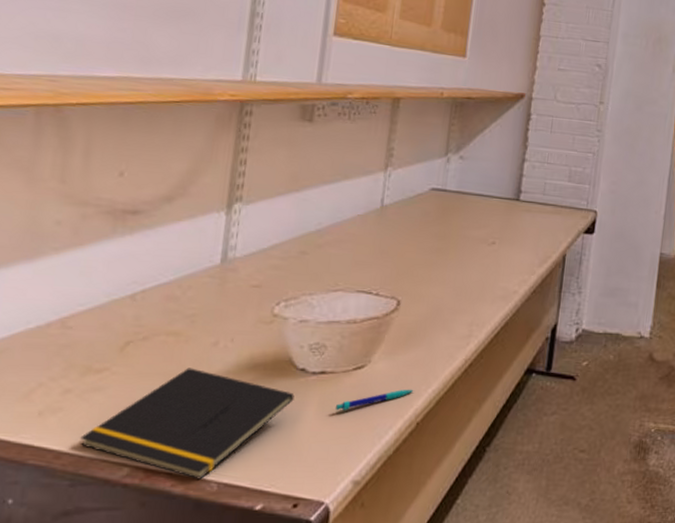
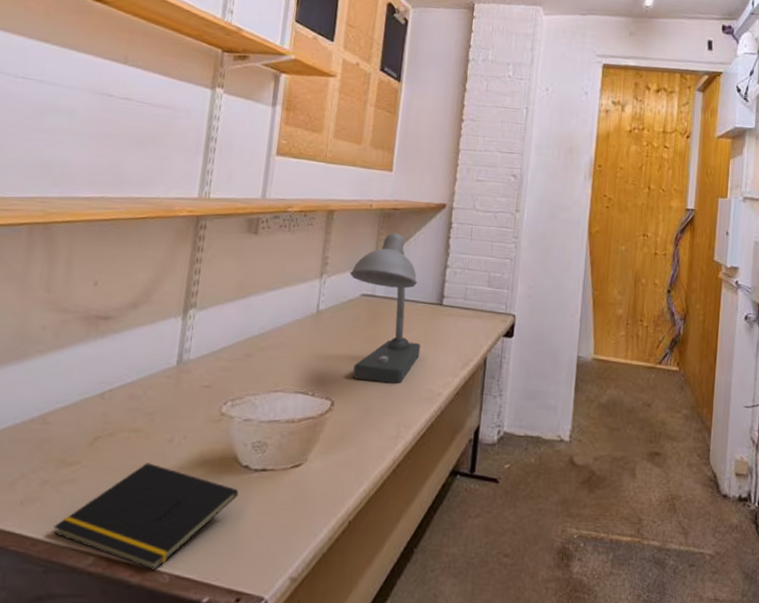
pen: present [336,389,415,411] -> none [275,488,347,508]
desk lamp: none [417,123,496,282] -> present [349,232,421,384]

